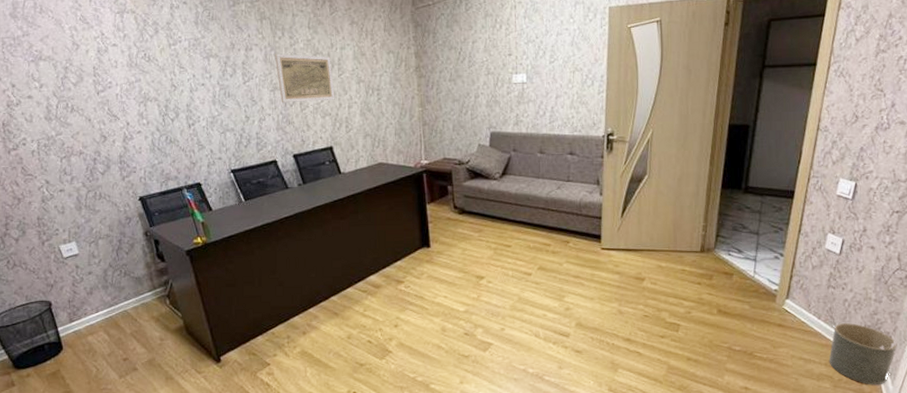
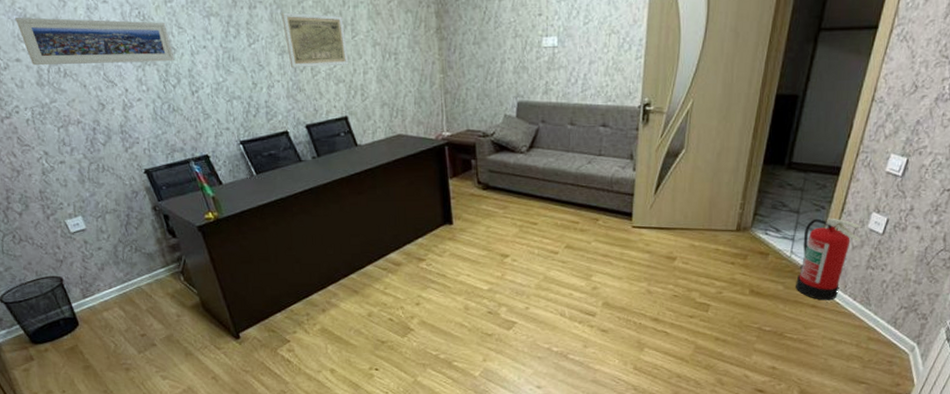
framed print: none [31,59,175,102] -> present [15,17,175,66]
fire extinguisher: none [761,239,820,320] -> present [796,218,862,300]
planter: present [829,323,897,386] -> none [860,304,933,366]

